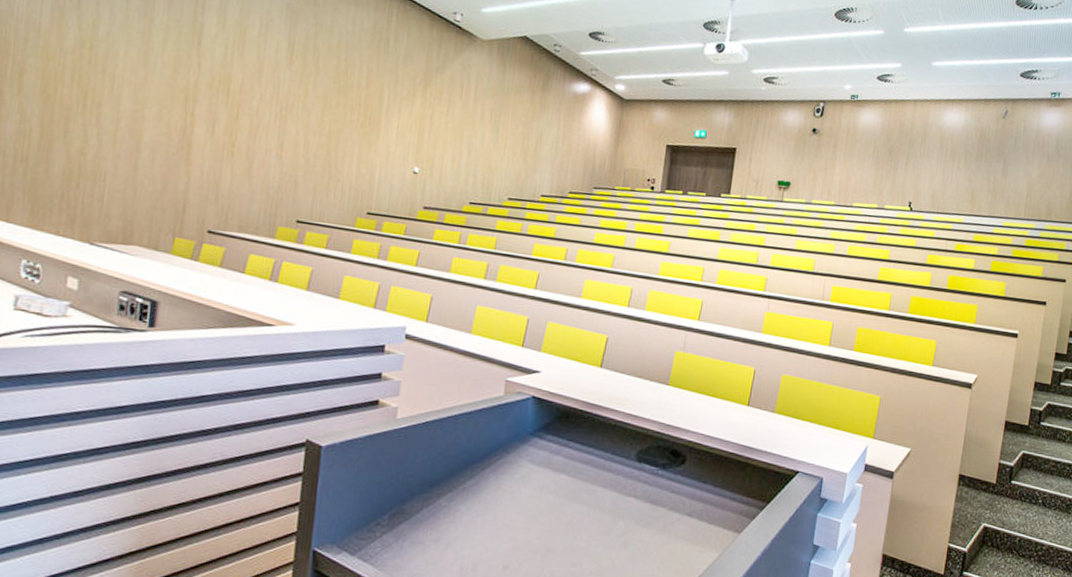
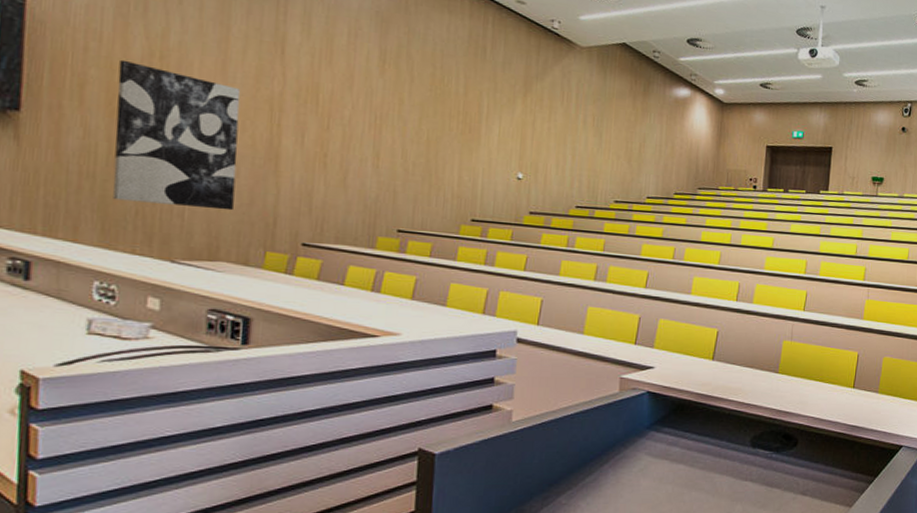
wall art: none [42,49,159,197] -> present [112,59,241,211]

